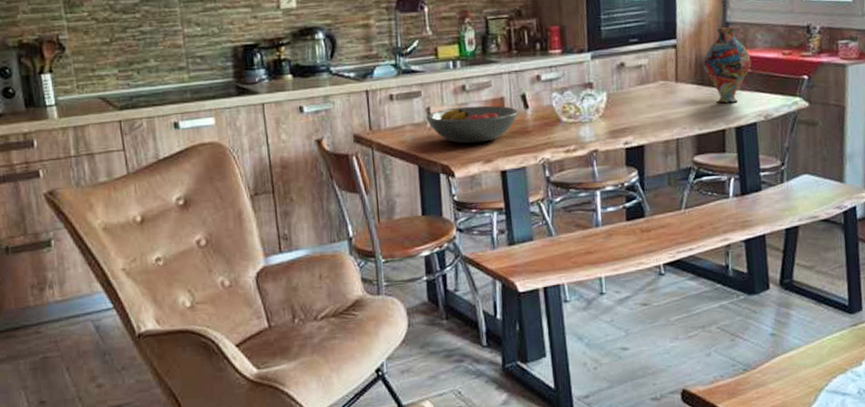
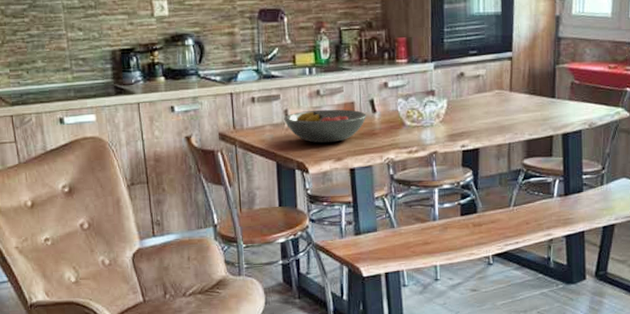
vase: present [703,27,752,104] -> none [536,41,580,112]

